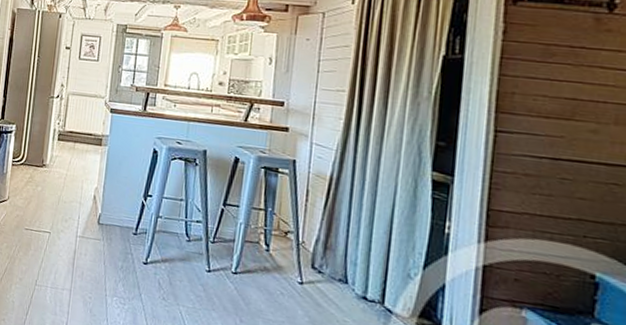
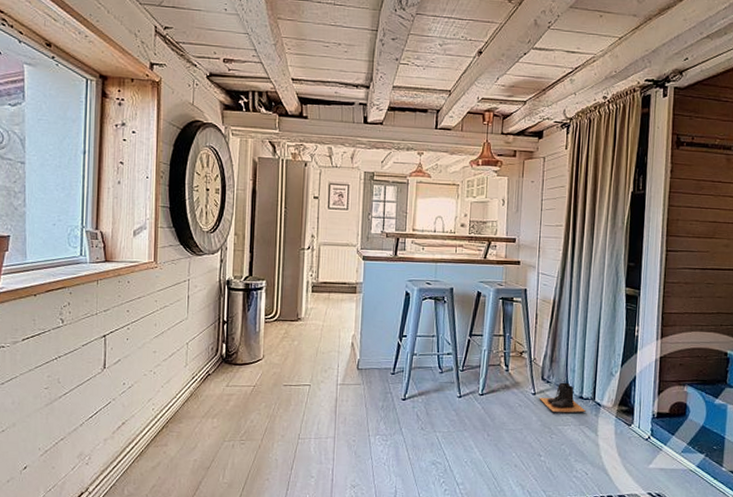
boots: none [307,275,371,318] -> present [539,382,586,414]

